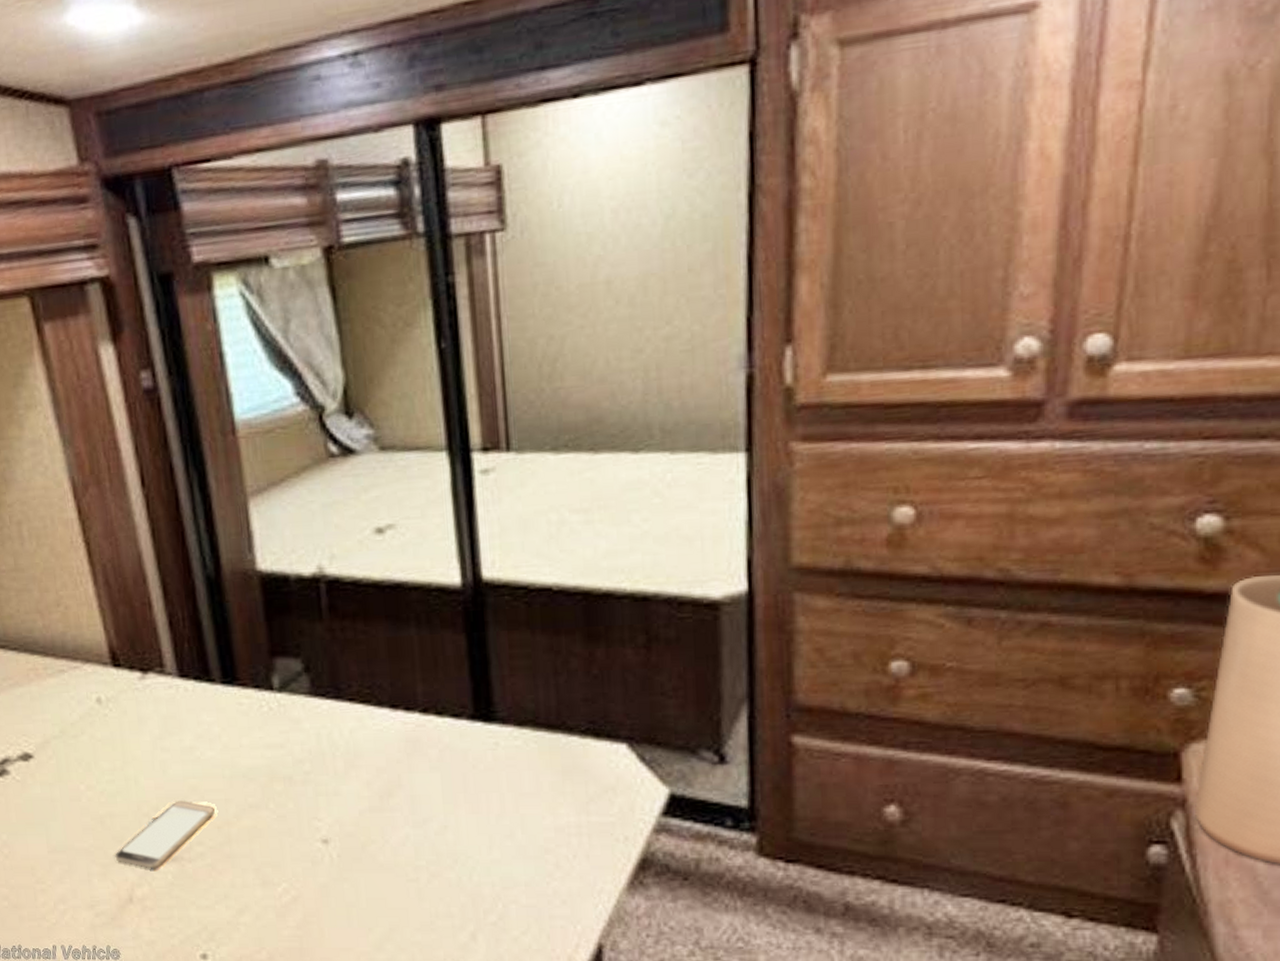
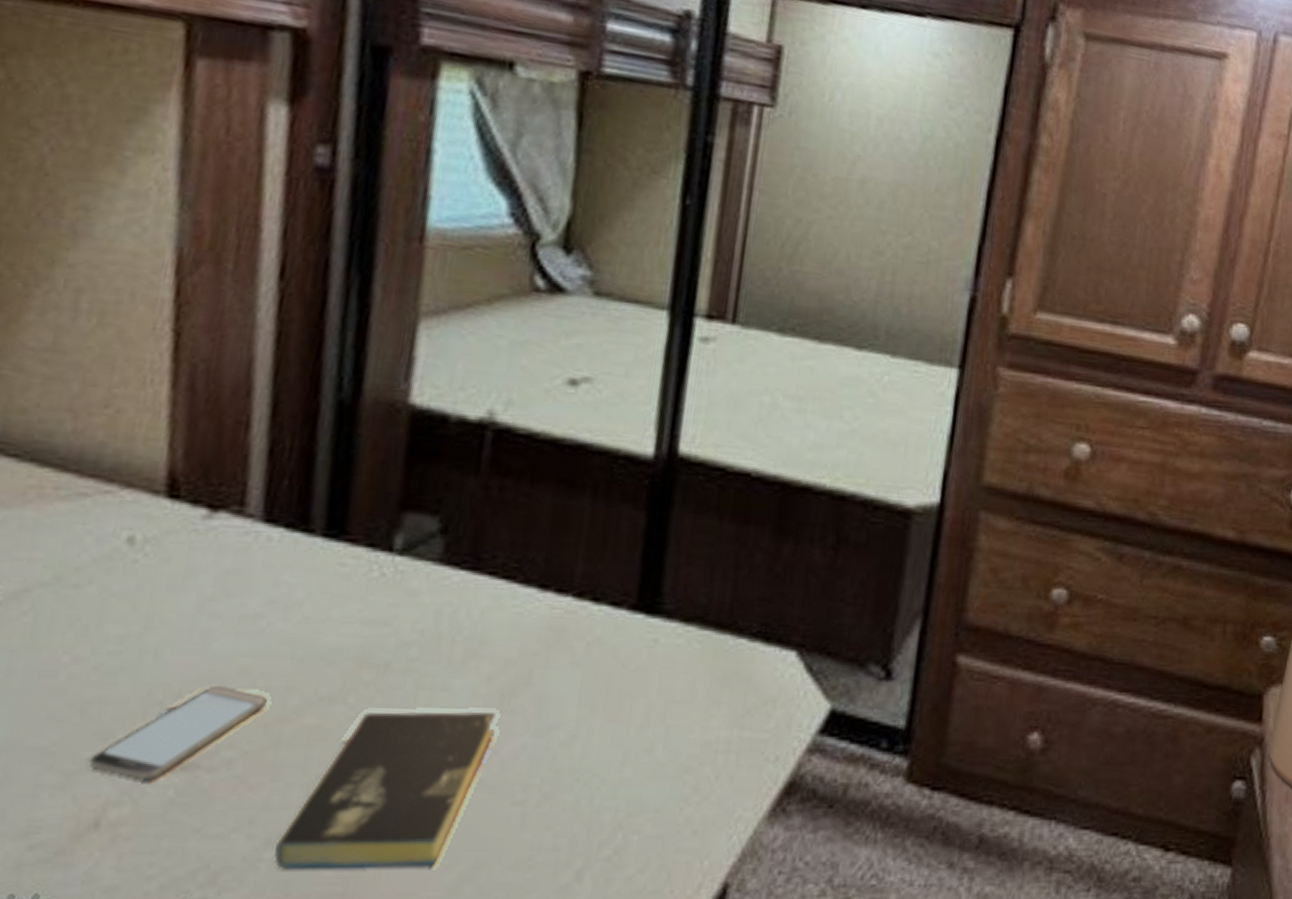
book: none [247,810,382,930] -> present [273,711,496,869]

